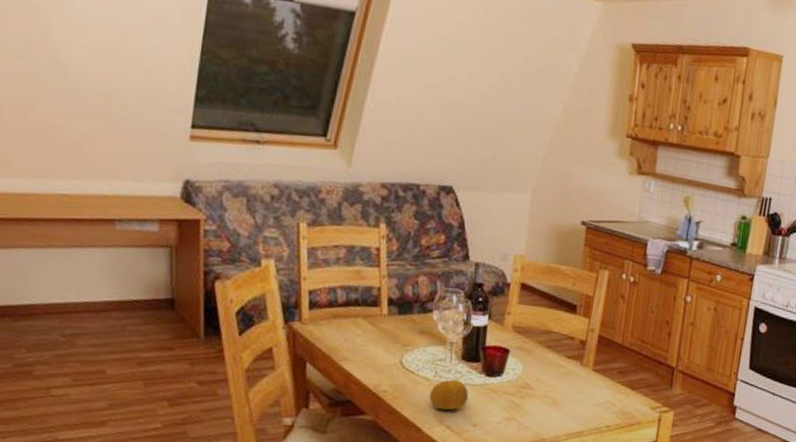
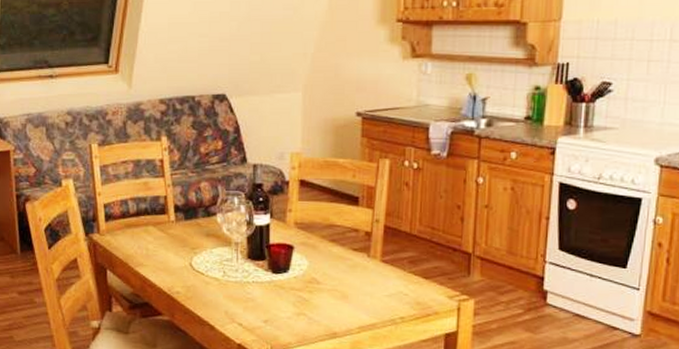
fruit: present [429,379,468,411] -> none [219,278,256,308]

